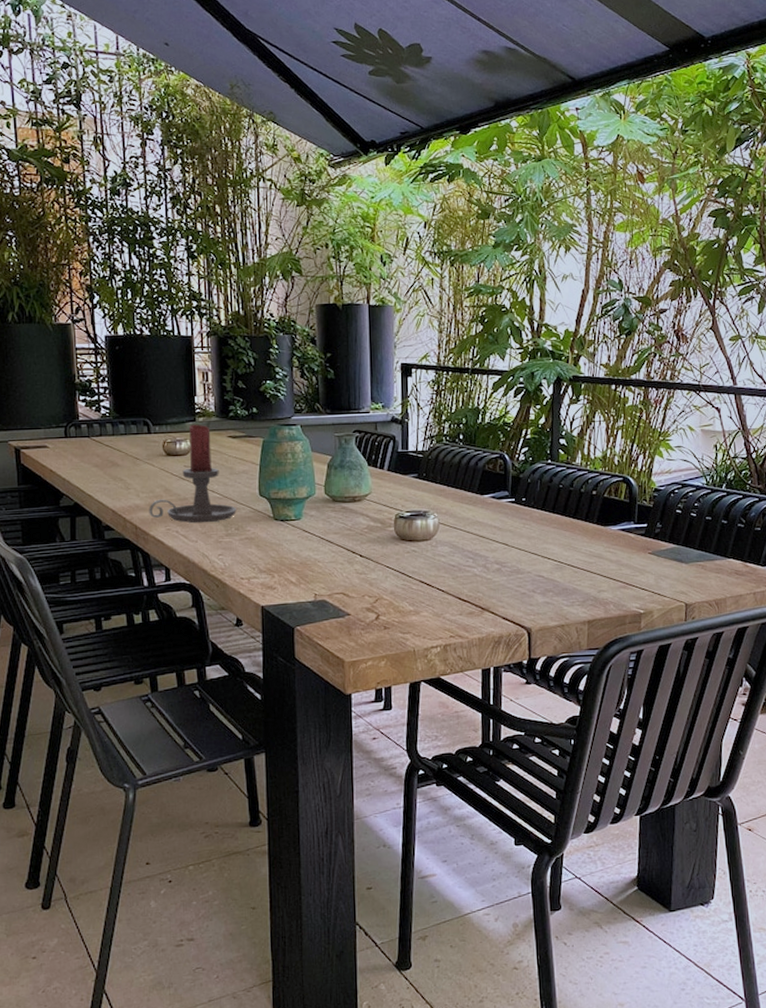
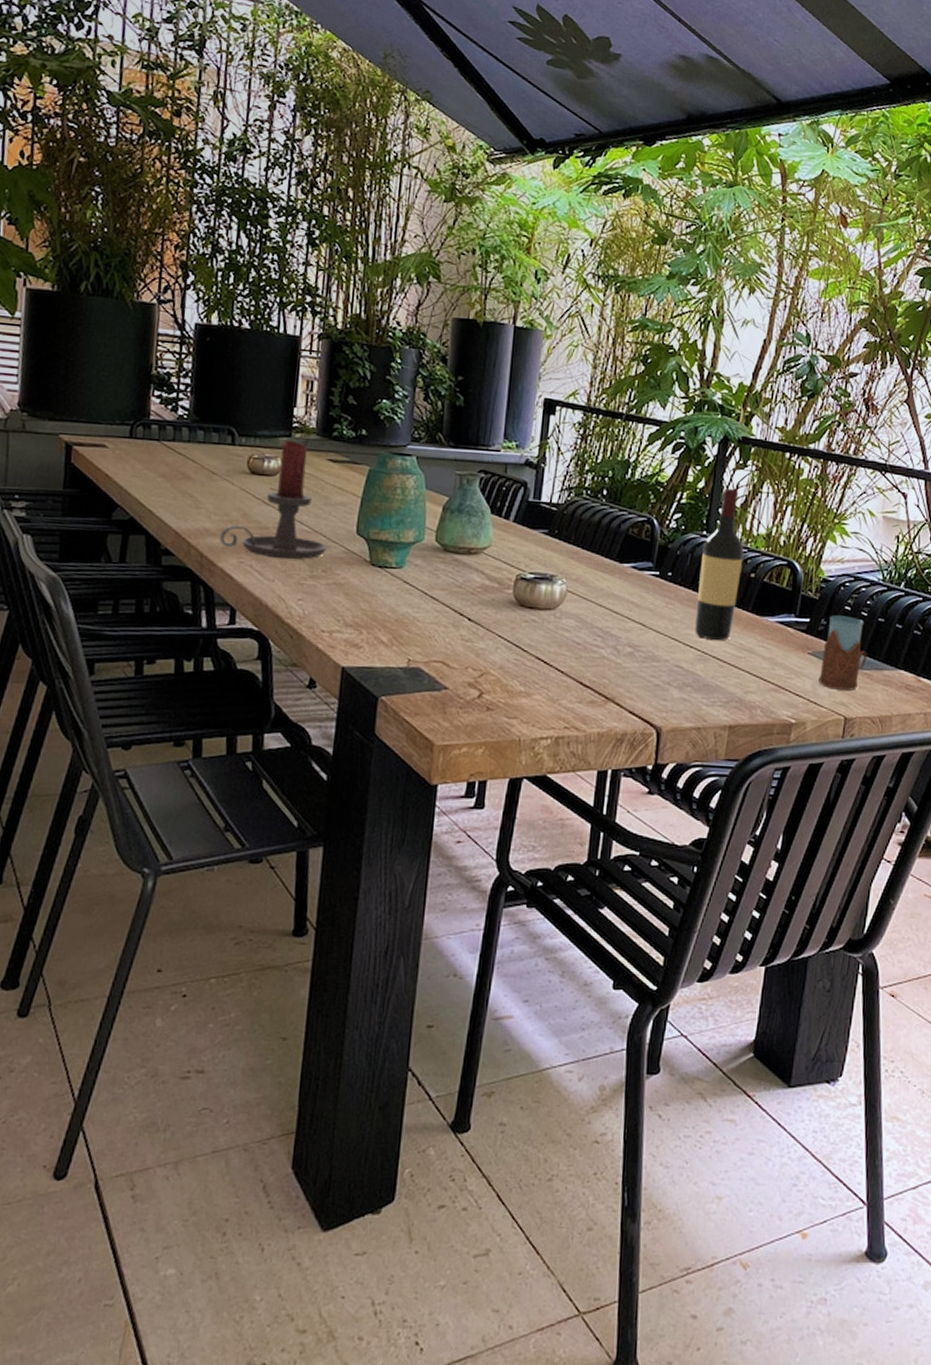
wine bottle: none [549,421,585,551] -> present [695,487,744,641]
drinking glass: none [660,518,700,581] -> present [818,615,867,691]

